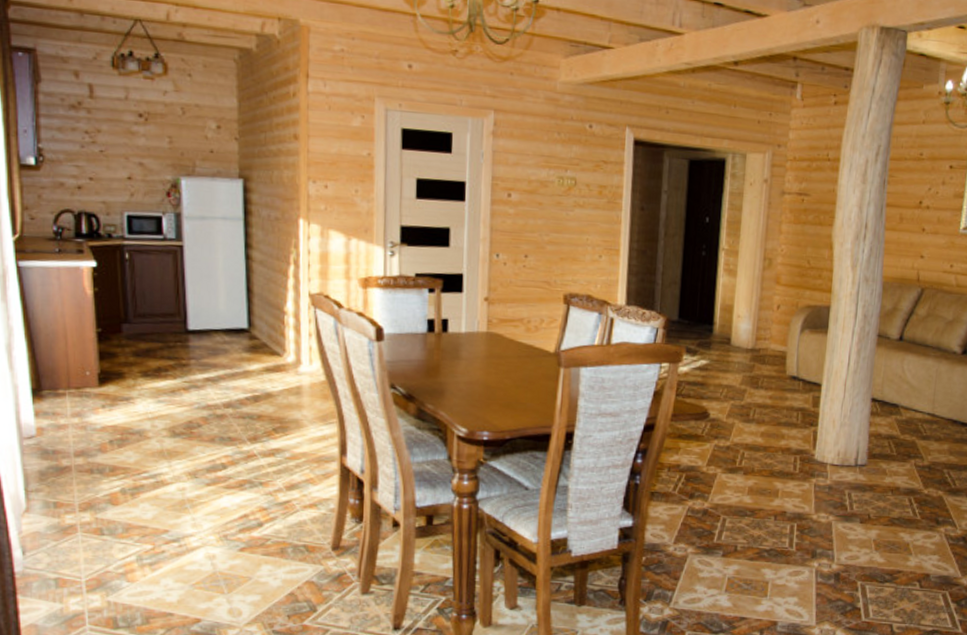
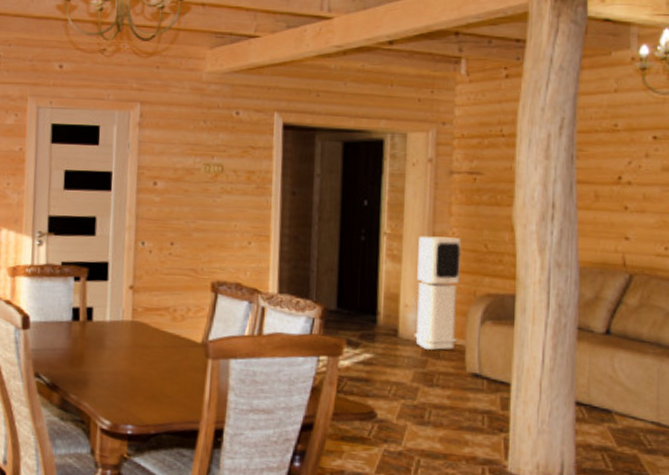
air purifier: none [744,252,788,356] -> present [414,236,462,350]

